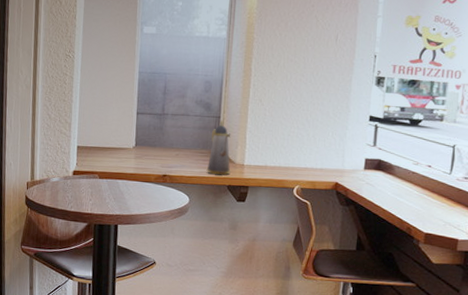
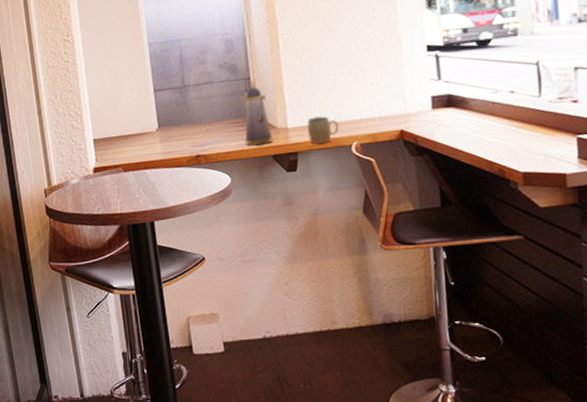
mug: none [260,158,287,183] -> present [307,115,339,144]

